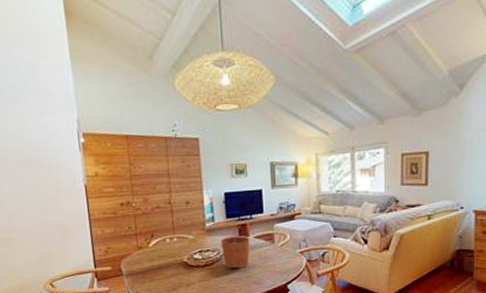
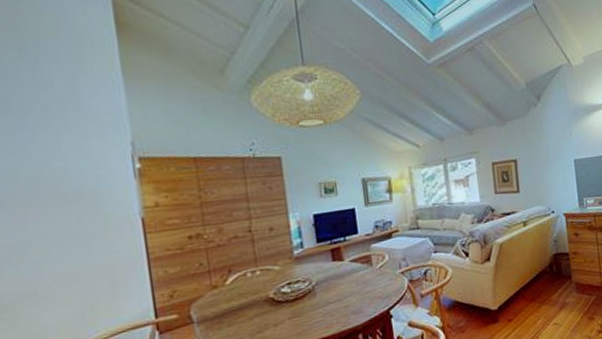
plant pot: present [220,226,250,269] -> none [312,250,346,301]

